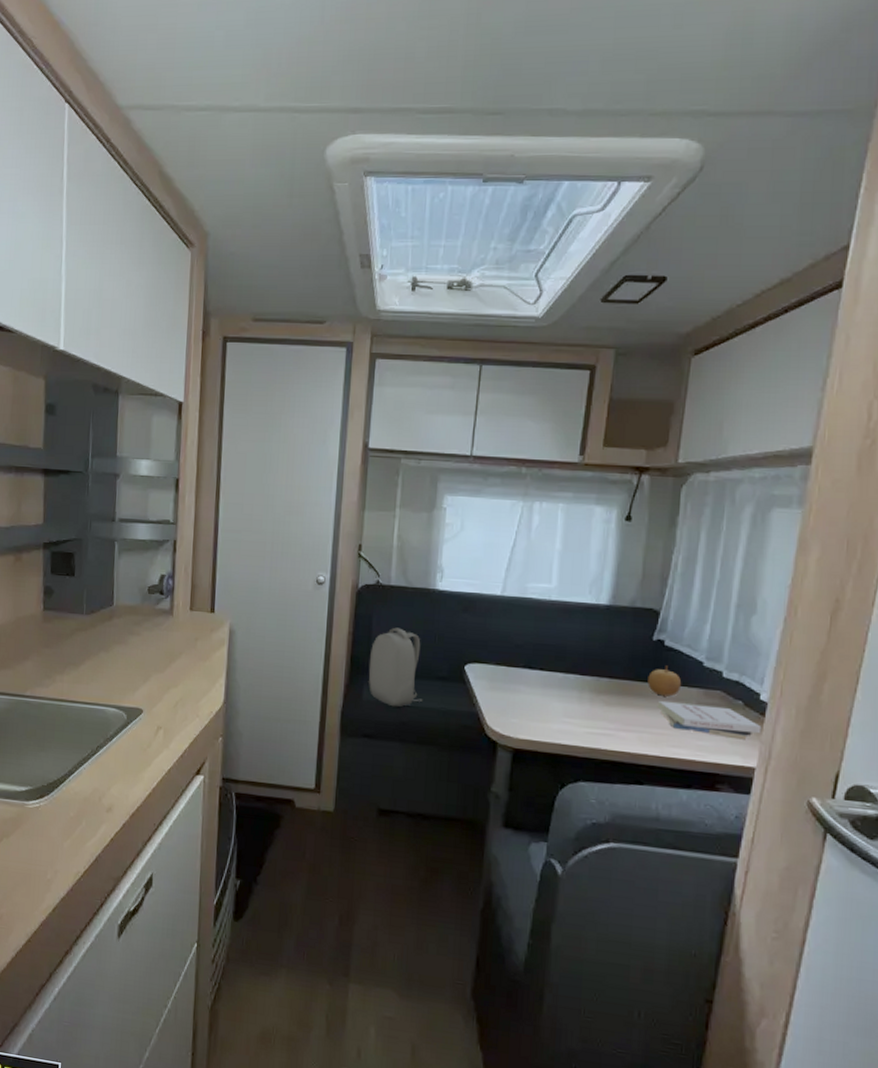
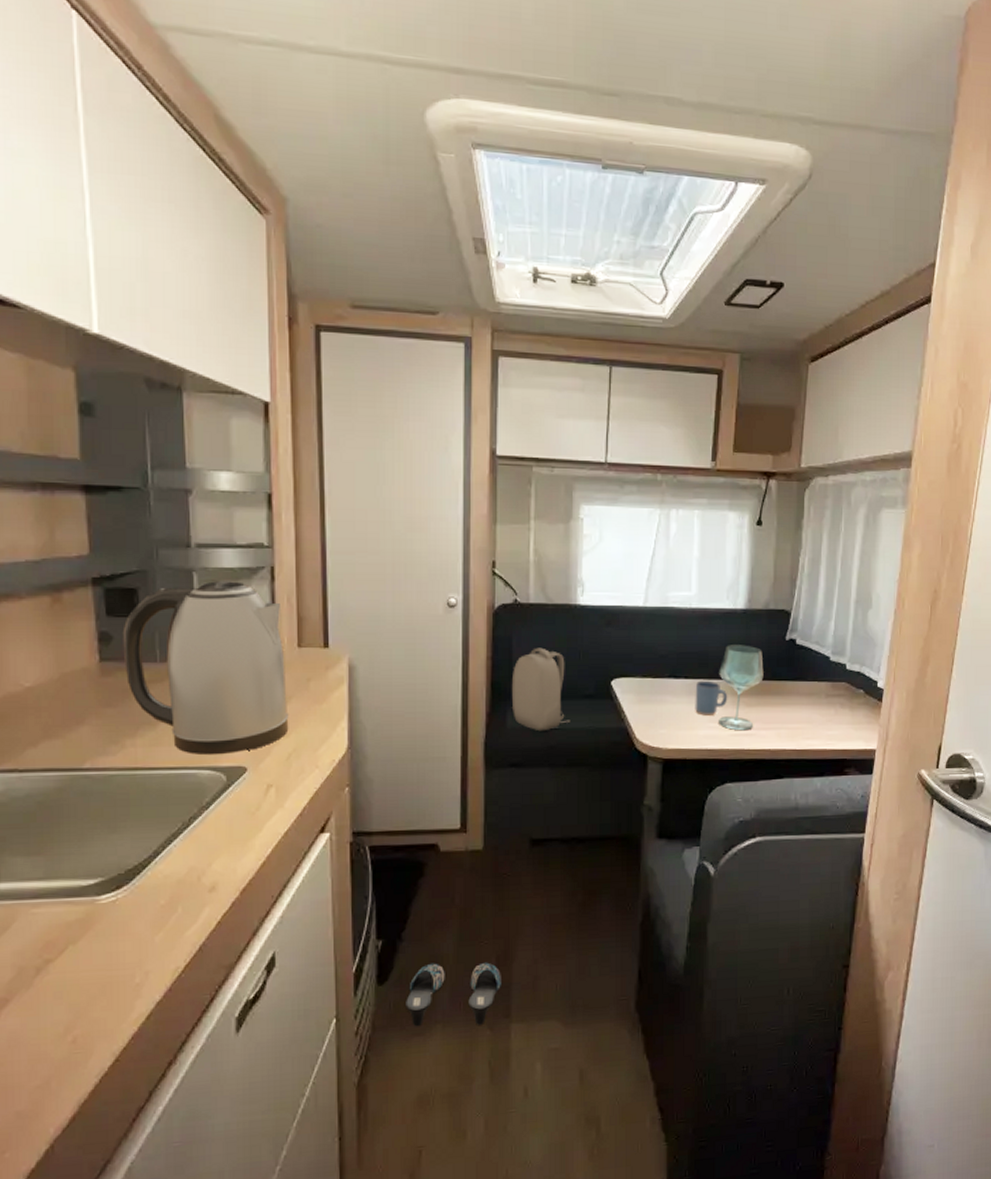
kettle: none [60,550,179,697] -> present [122,581,289,756]
slippers: none [256,909,343,978] -> present [406,962,501,1027]
mug: none [549,673,586,710] -> present [695,680,728,716]
wine glass: none [574,640,627,730] -> present [719,645,764,731]
fruit: present [648,665,682,697] -> none [783,663,812,692]
books: present [657,701,762,740] -> none [792,697,880,725]

